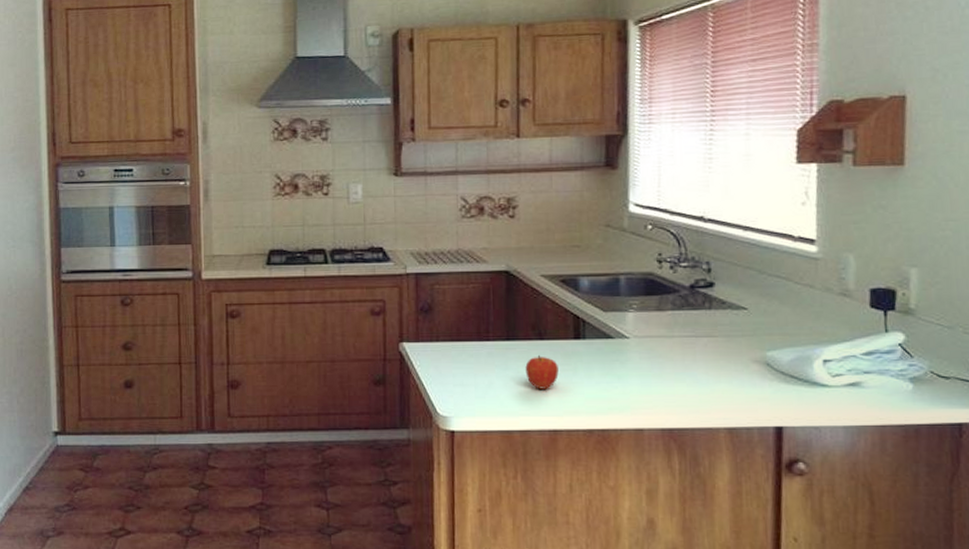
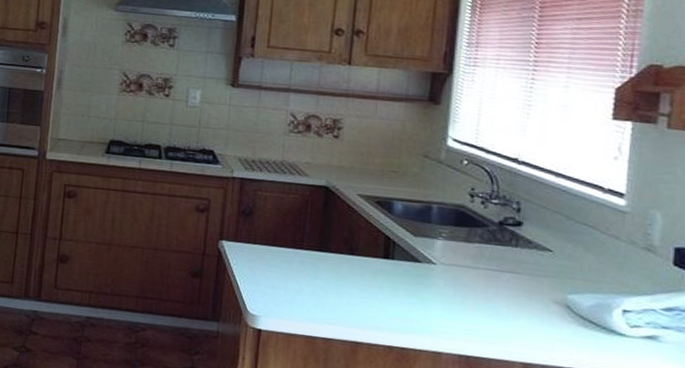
fruit: present [525,354,559,389] -> none [334,268,366,302]

